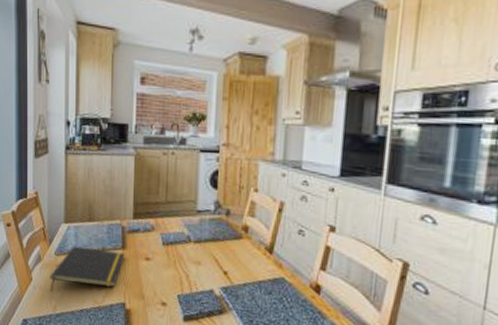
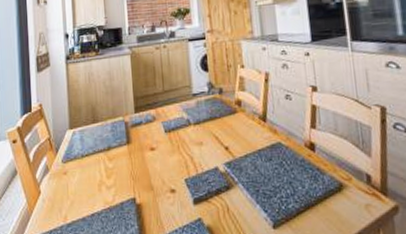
notepad: present [49,245,125,292] -> none [58,148,131,201]

